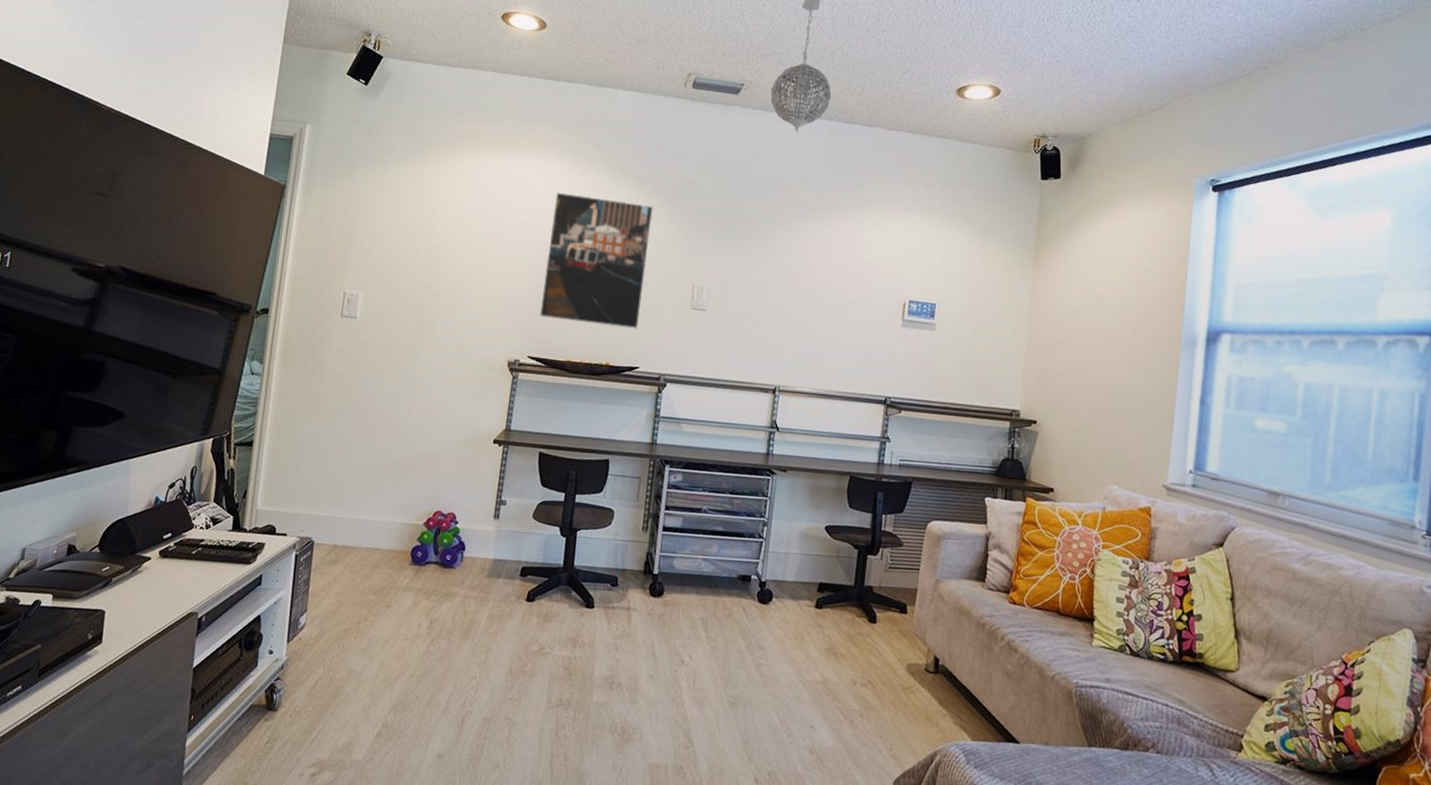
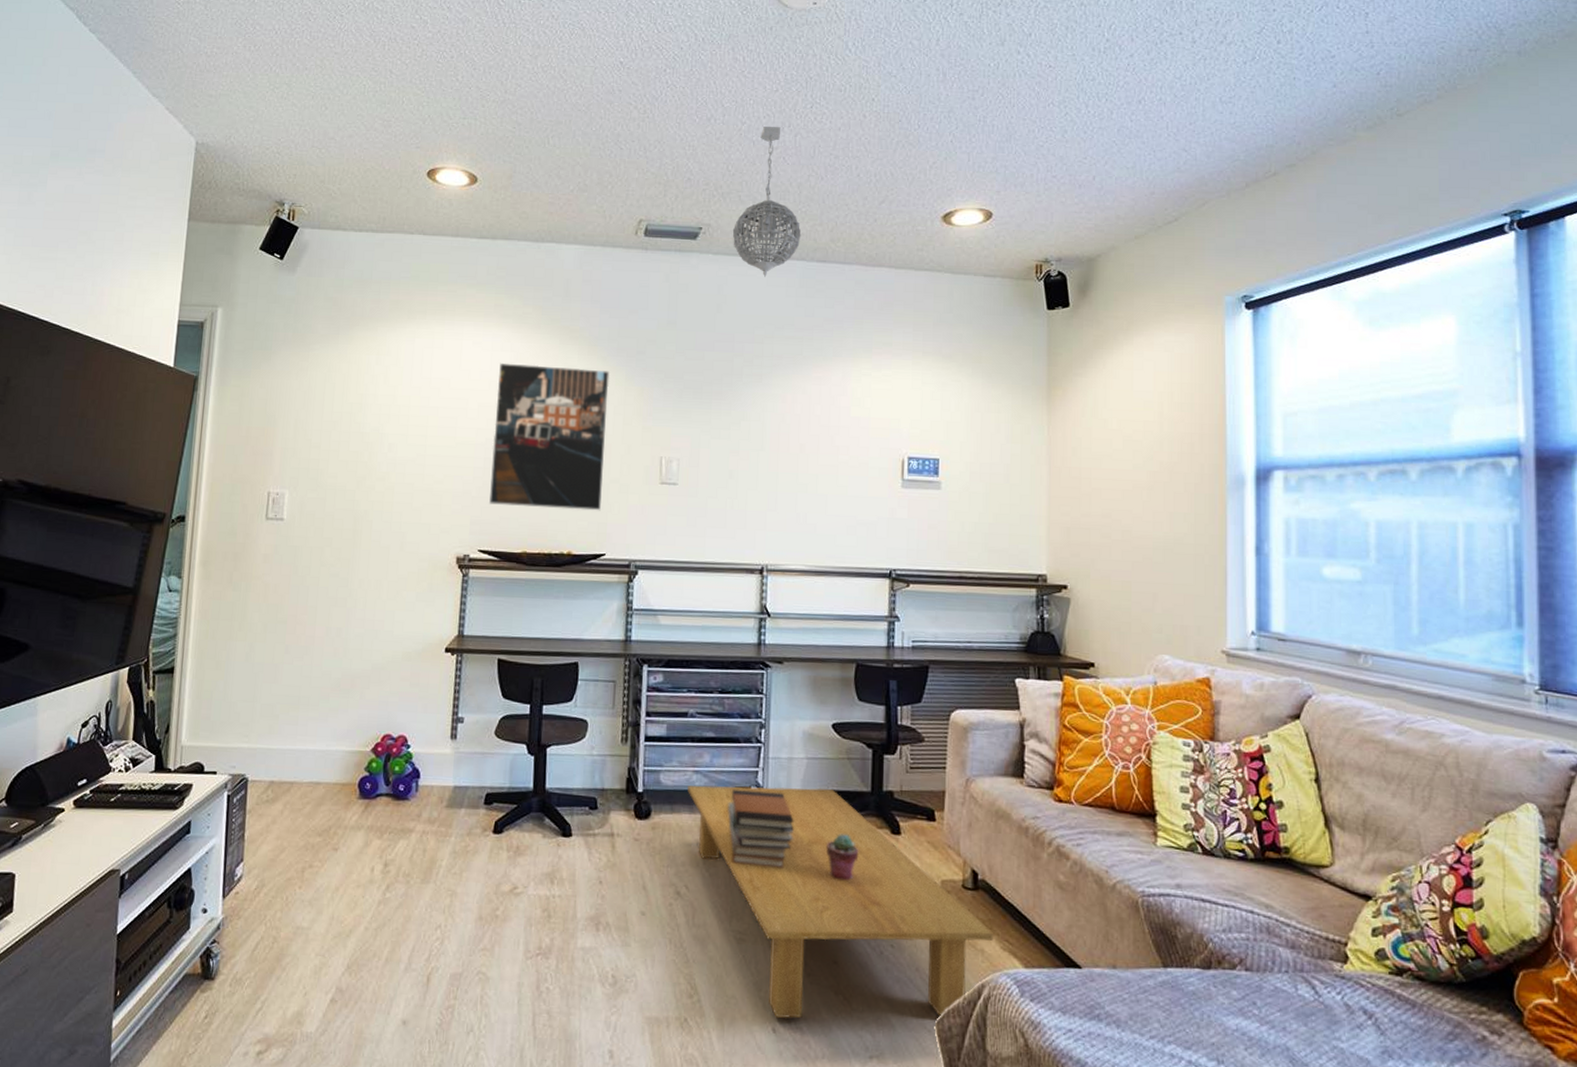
coffee table: none [697,571,949,778] -> present [688,785,994,1019]
book stack: none [730,577,786,646] -> present [728,790,794,868]
potted succulent: none [812,619,840,659] -> present [826,834,859,881]

